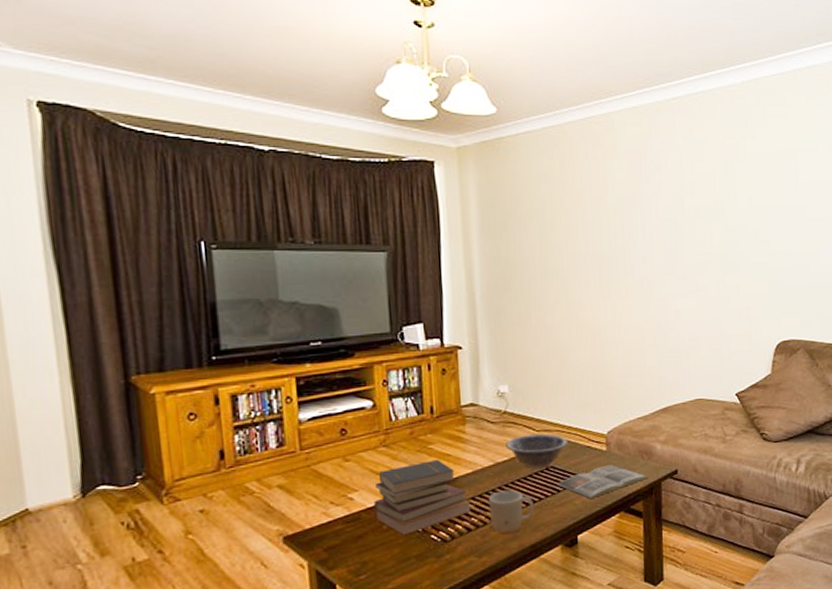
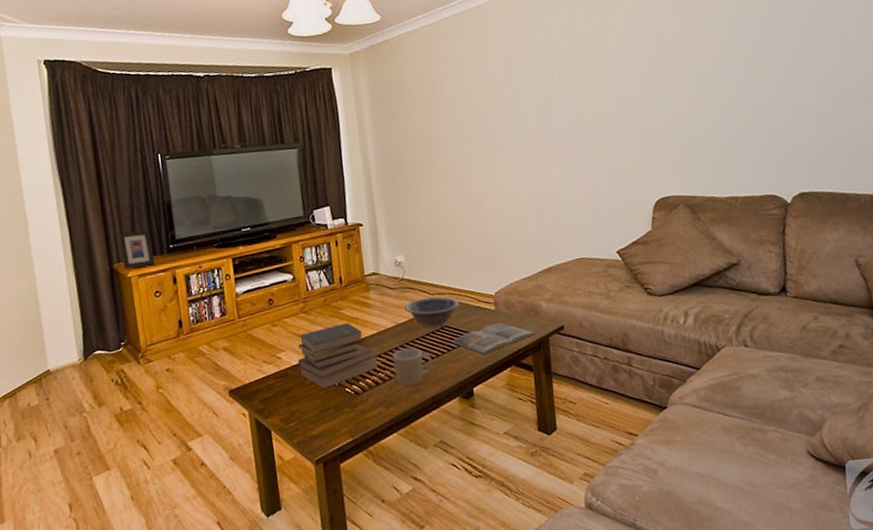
picture frame: none [138,336,191,384] -> present [118,230,155,270]

